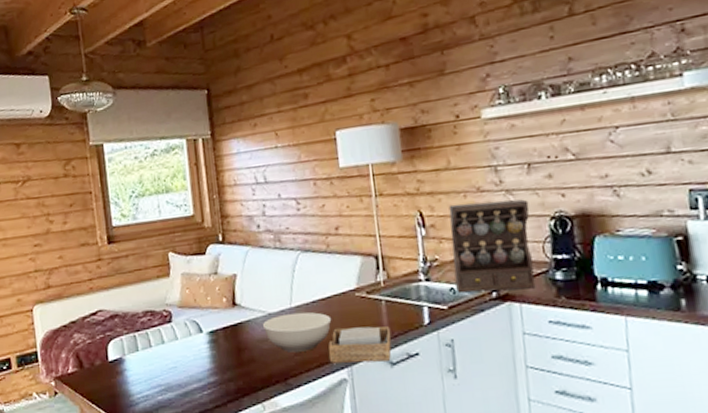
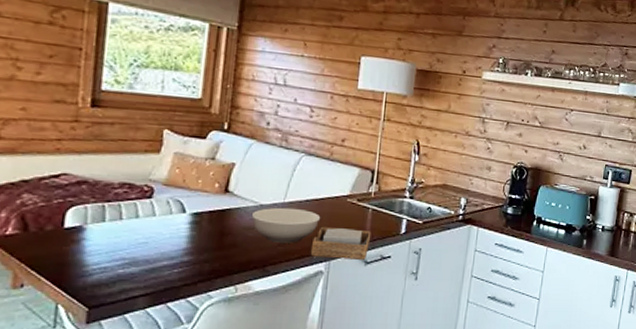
spice rack: present [448,199,536,293] -> none [433,141,501,217]

